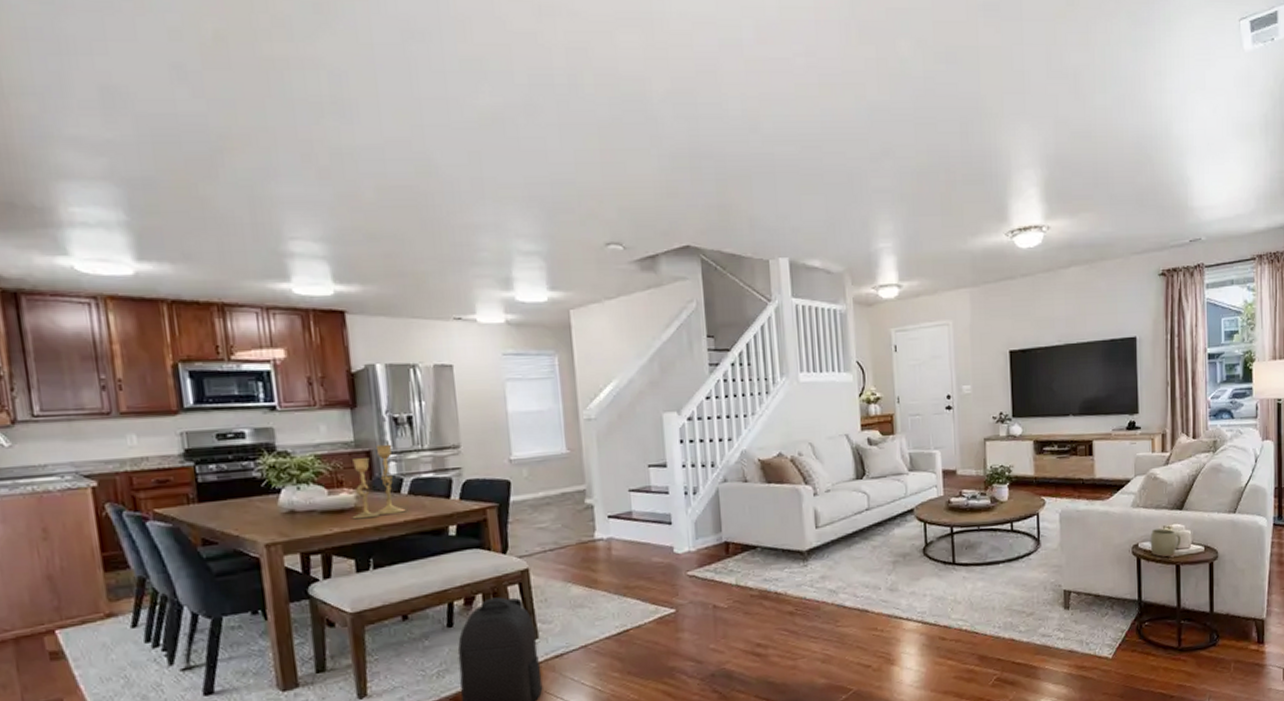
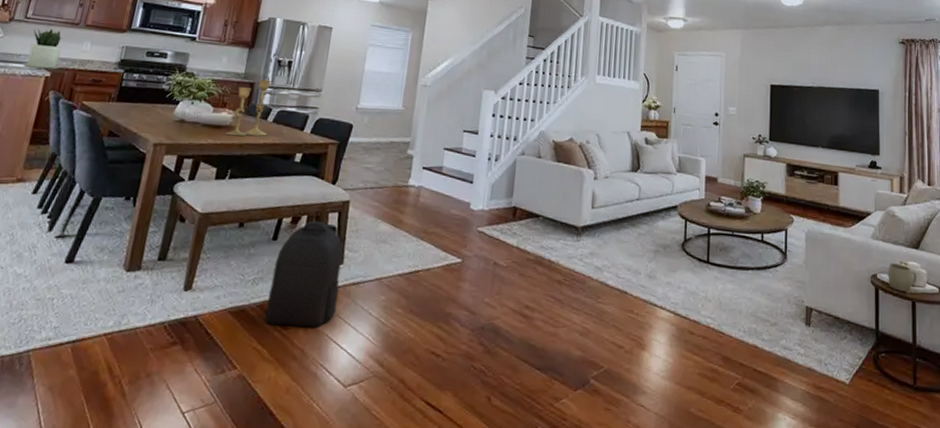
planter: none [50,425,106,481] -> present [23,28,62,70]

